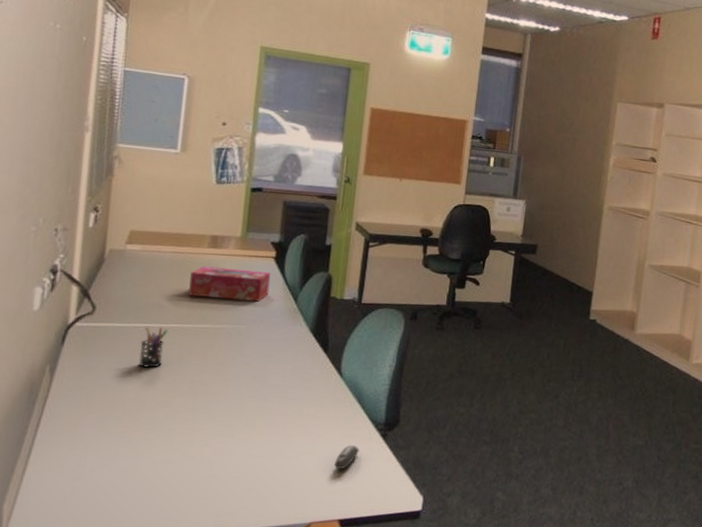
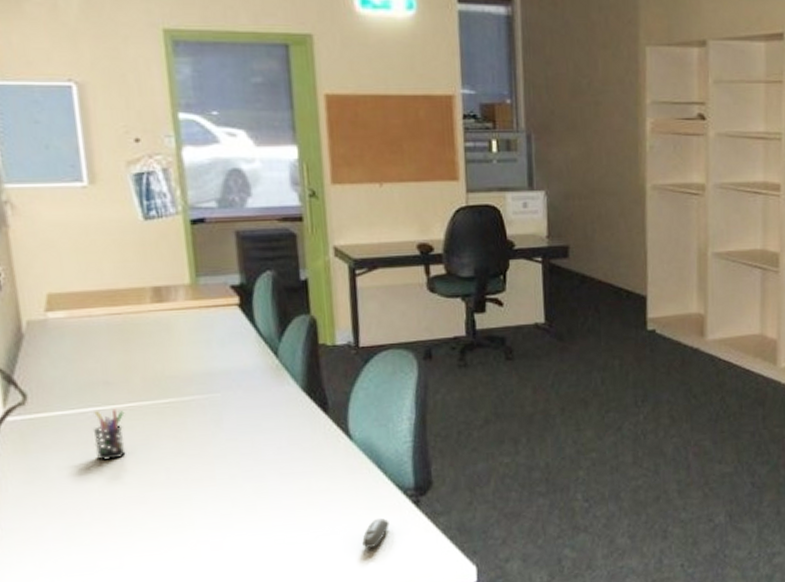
tissue box: present [188,266,271,302] -> none [136,324,241,366]

